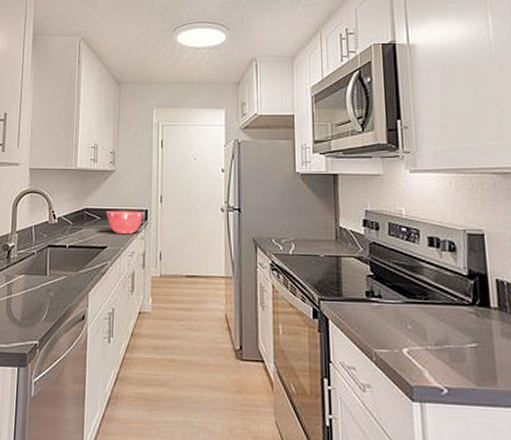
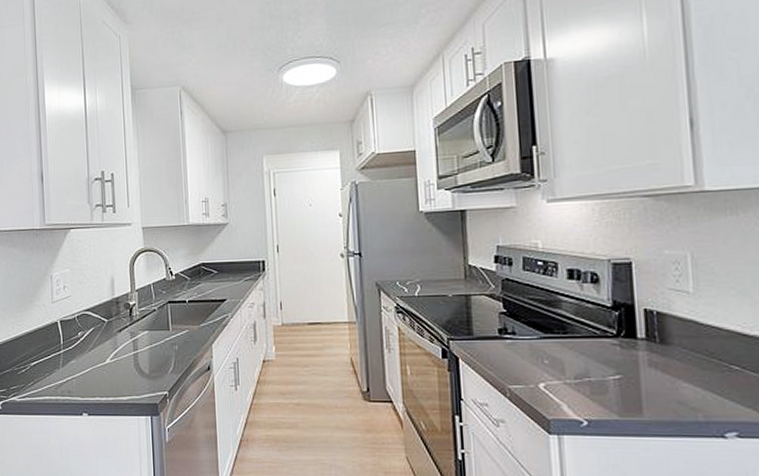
mixing bowl: present [106,210,144,235] -> none [222,262,262,287]

